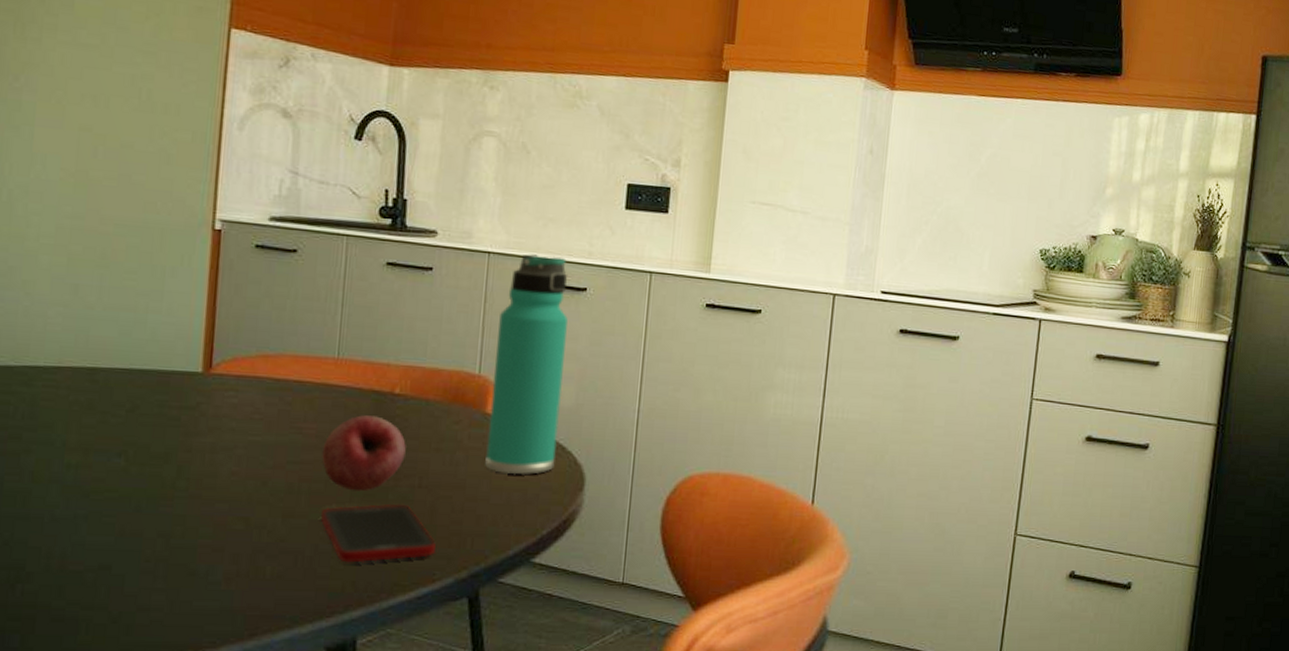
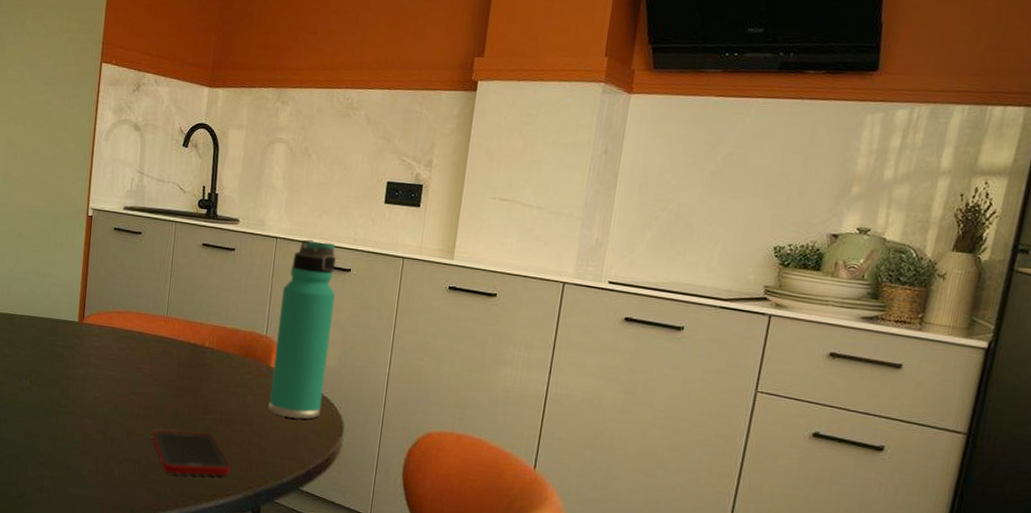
fruit: present [321,415,406,492] -> none [154,361,212,420]

